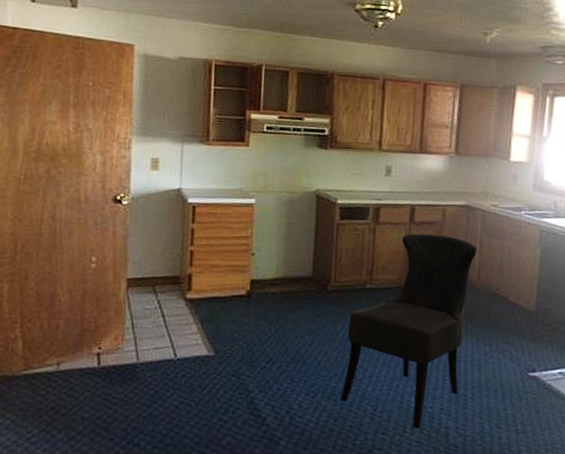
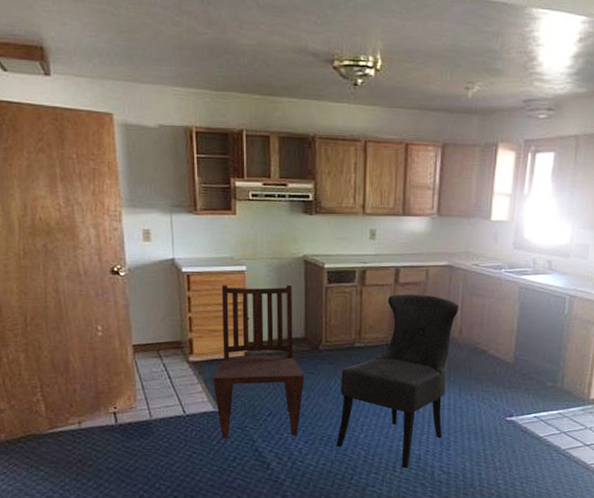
dining chair: none [210,218,310,388] -> present [213,284,304,439]

